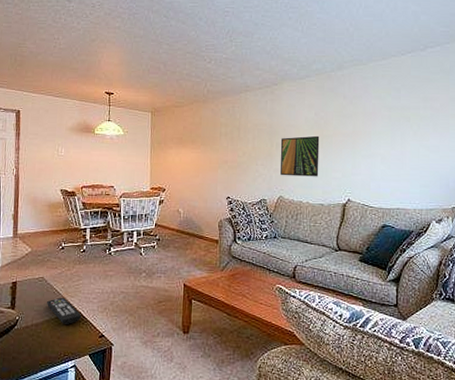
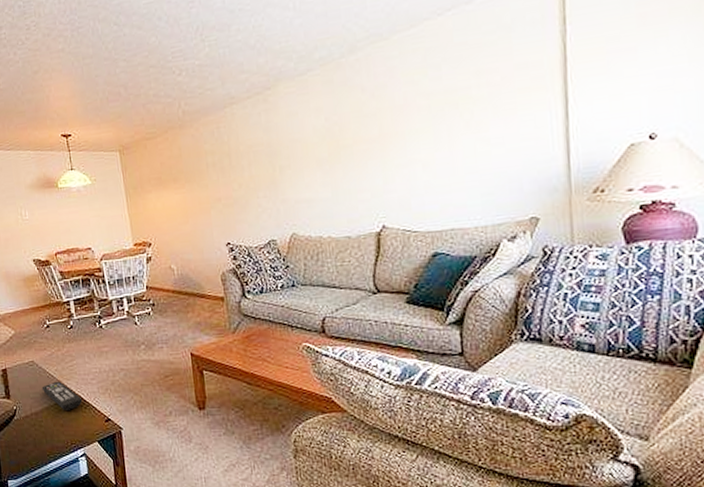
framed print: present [280,135,320,177] -> none [284,148,340,208]

